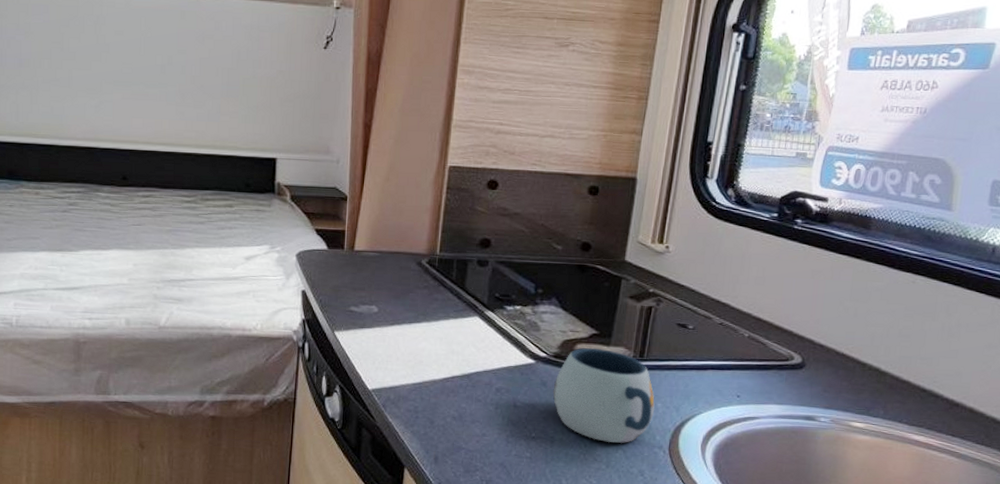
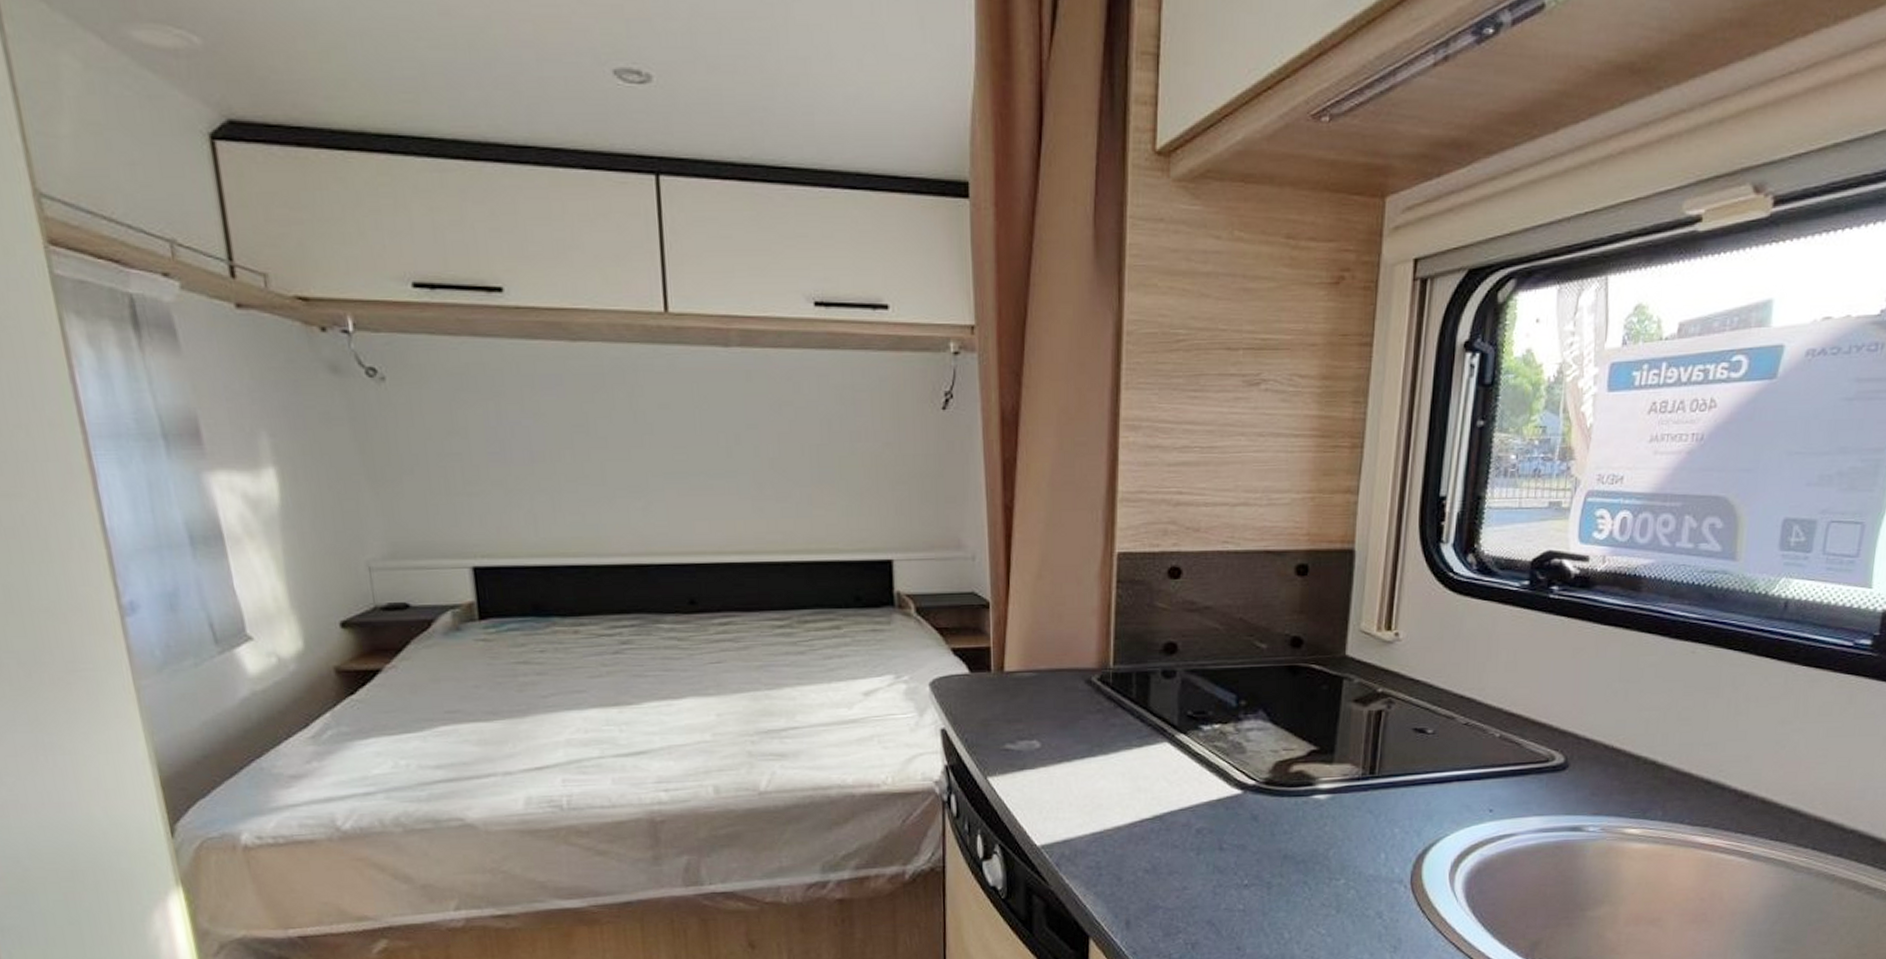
mug: present [553,348,655,443] -> none [1266,768,1392,882]

